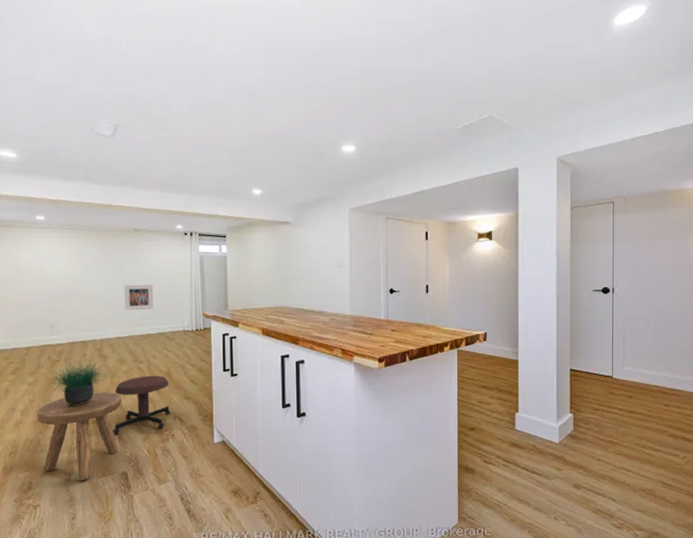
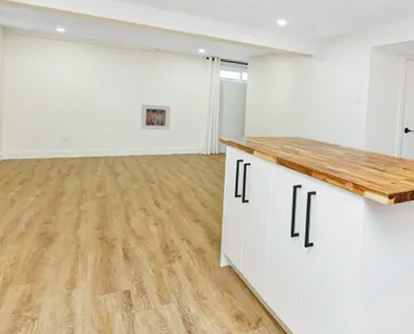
stool: present [37,392,122,481] -> none [42,209,130,297]
potted plant: present [50,353,108,405] -> none [58,169,118,221]
stool: present [112,375,171,435] -> none [118,195,179,253]

